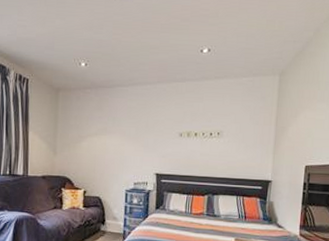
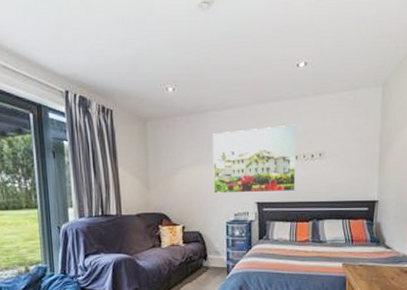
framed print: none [116,104,197,166] -> present [213,124,296,194]

